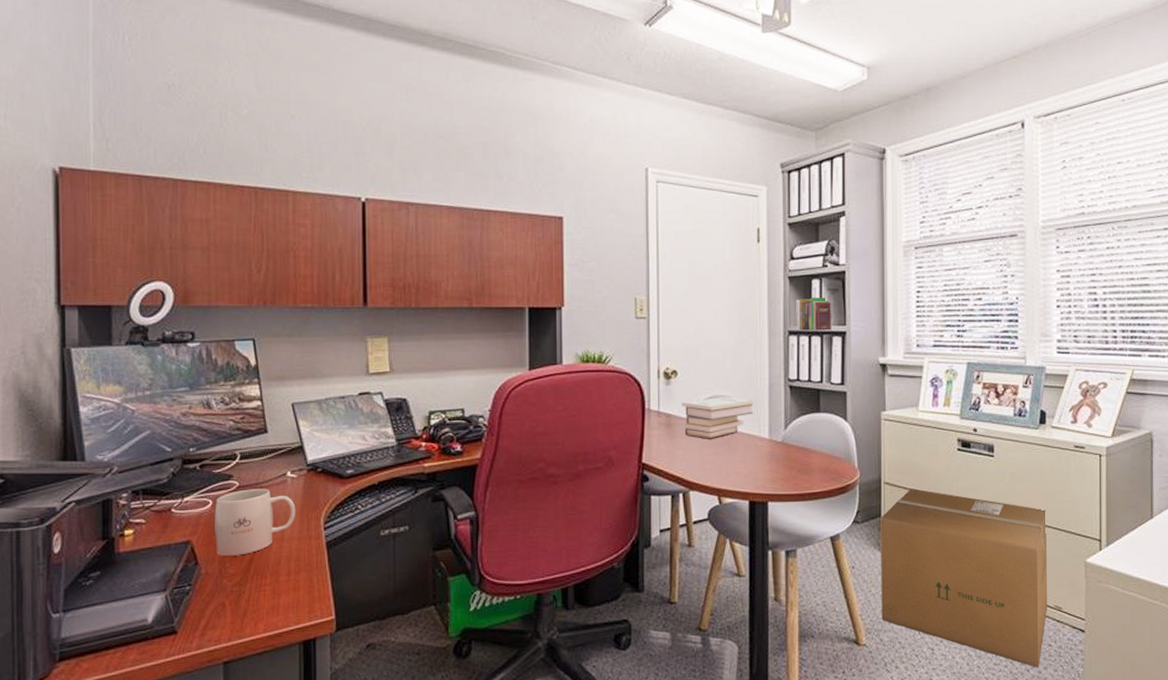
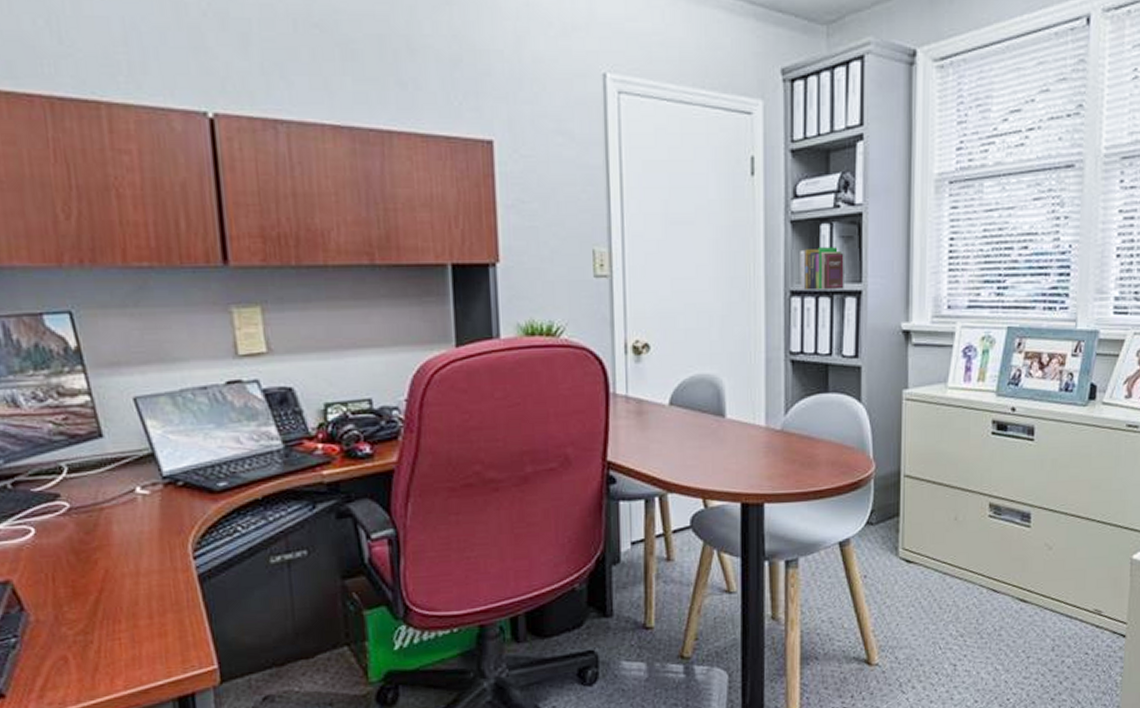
mug: present [214,489,296,556] -> none [39,510,154,598]
books: present [681,397,754,439] -> none [656,376,747,429]
box: present [880,488,1048,668] -> none [897,481,1091,680]

